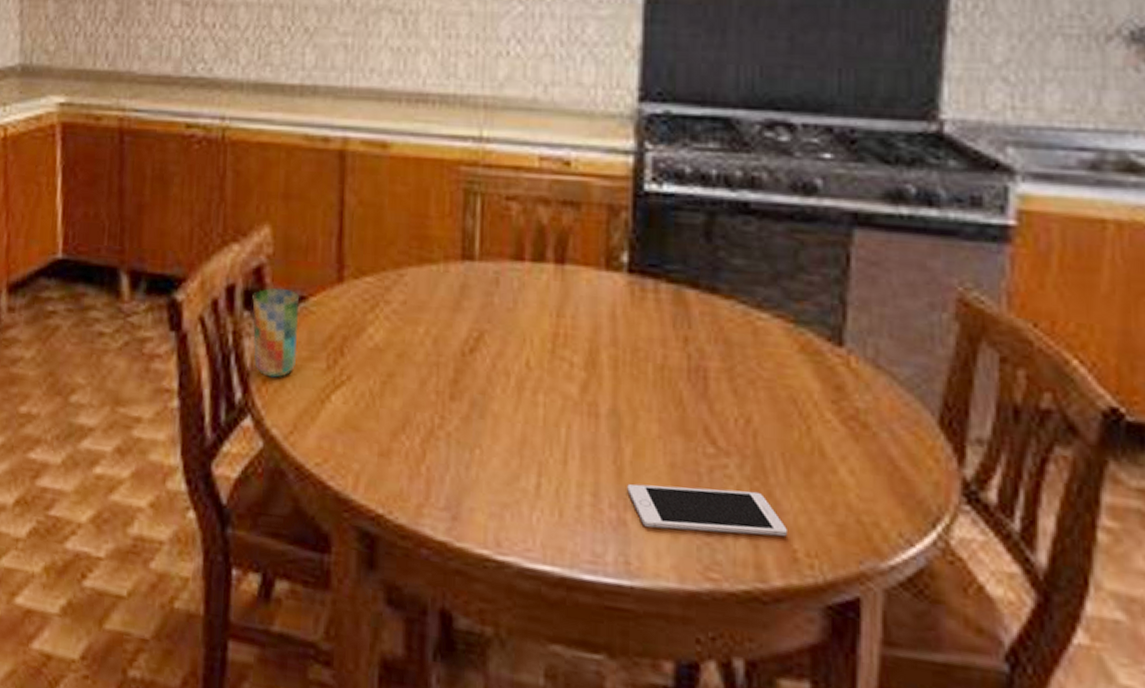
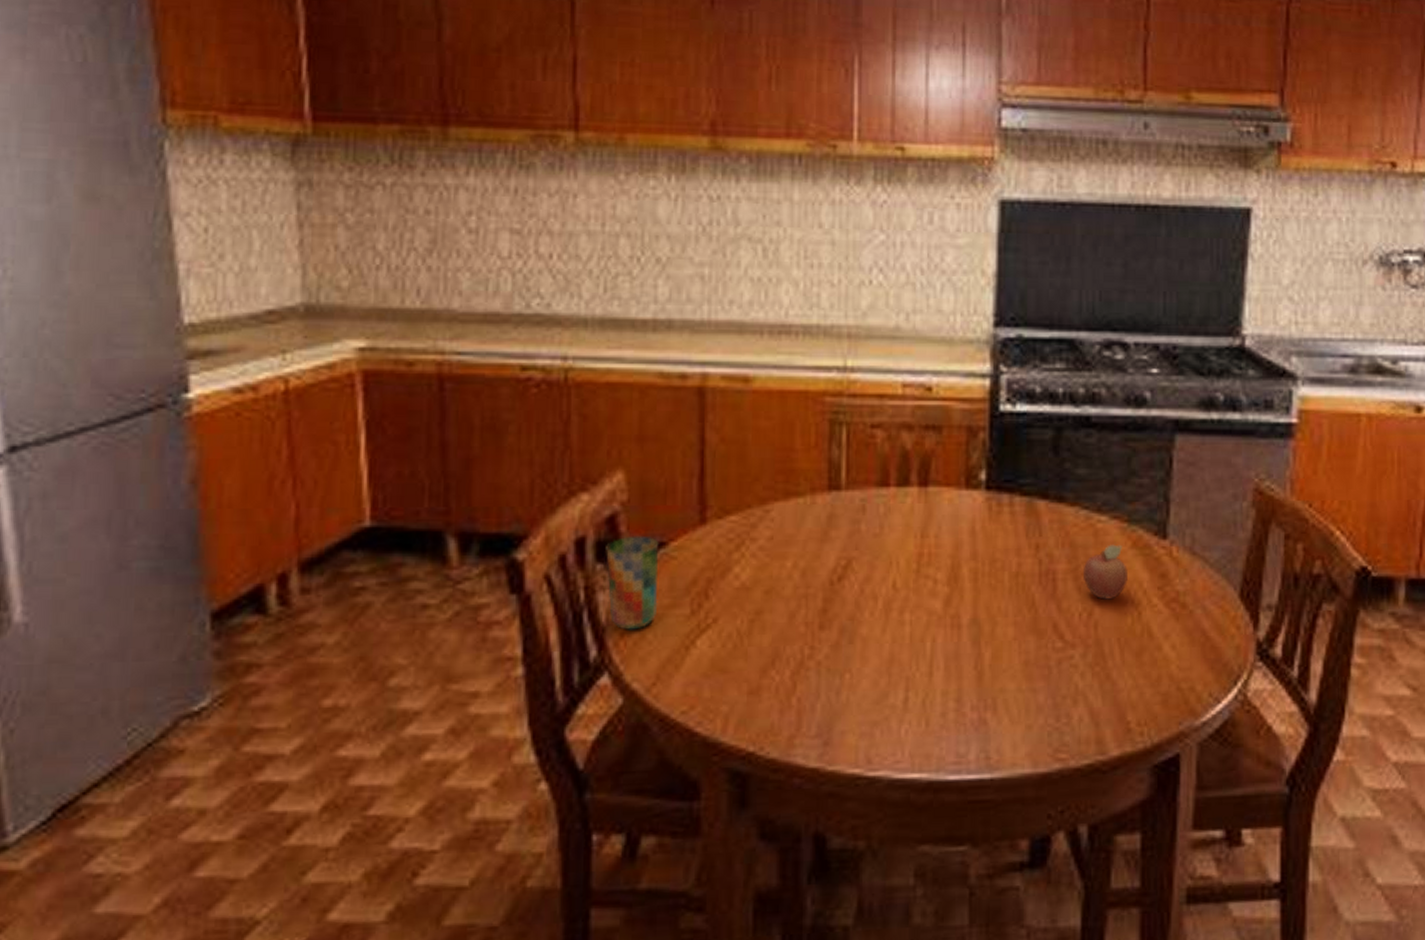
cell phone: present [627,483,787,537] -> none [987,676,1122,722]
fruit: none [740,346,794,408] -> present [1084,544,1127,600]

